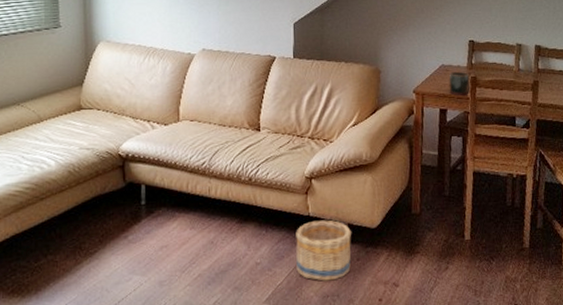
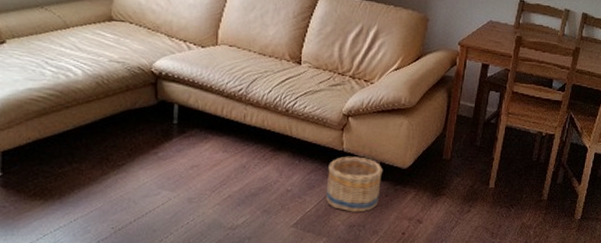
mug: present [449,71,470,95] -> none [493,28,516,53]

